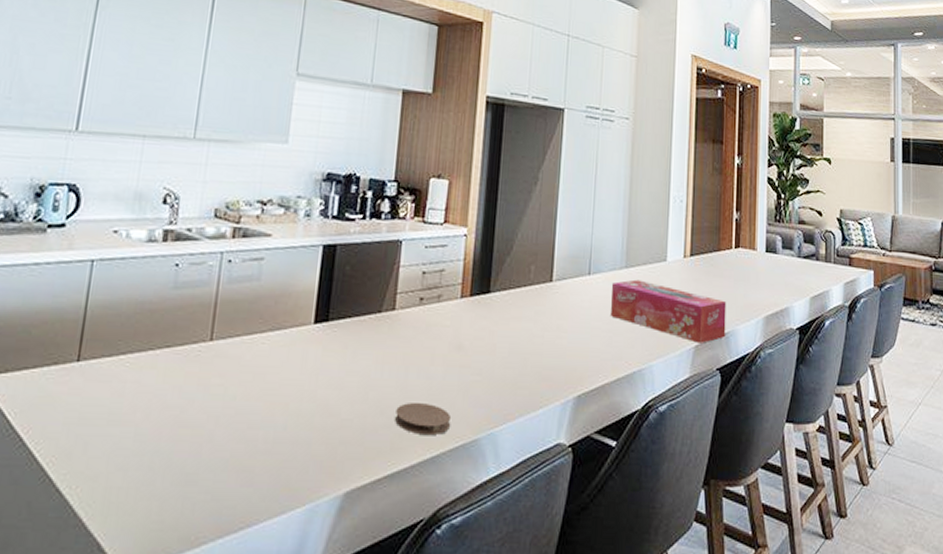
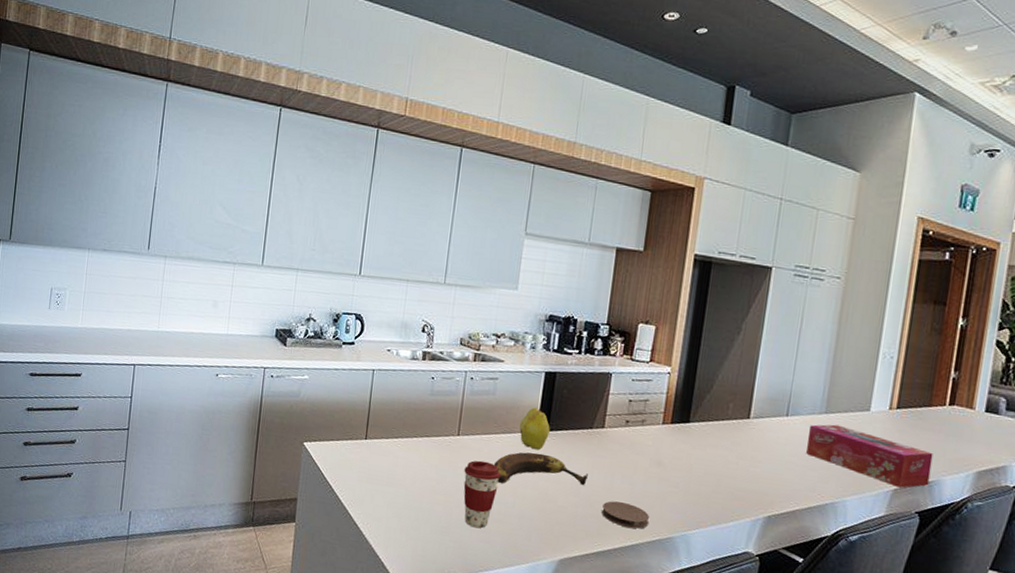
coffee cup: none [218,371,268,468] -> present [463,460,501,529]
banana: none [258,351,378,399] -> present [493,452,588,486]
fruit: none [292,292,330,348] -> present [519,407,550,450]

